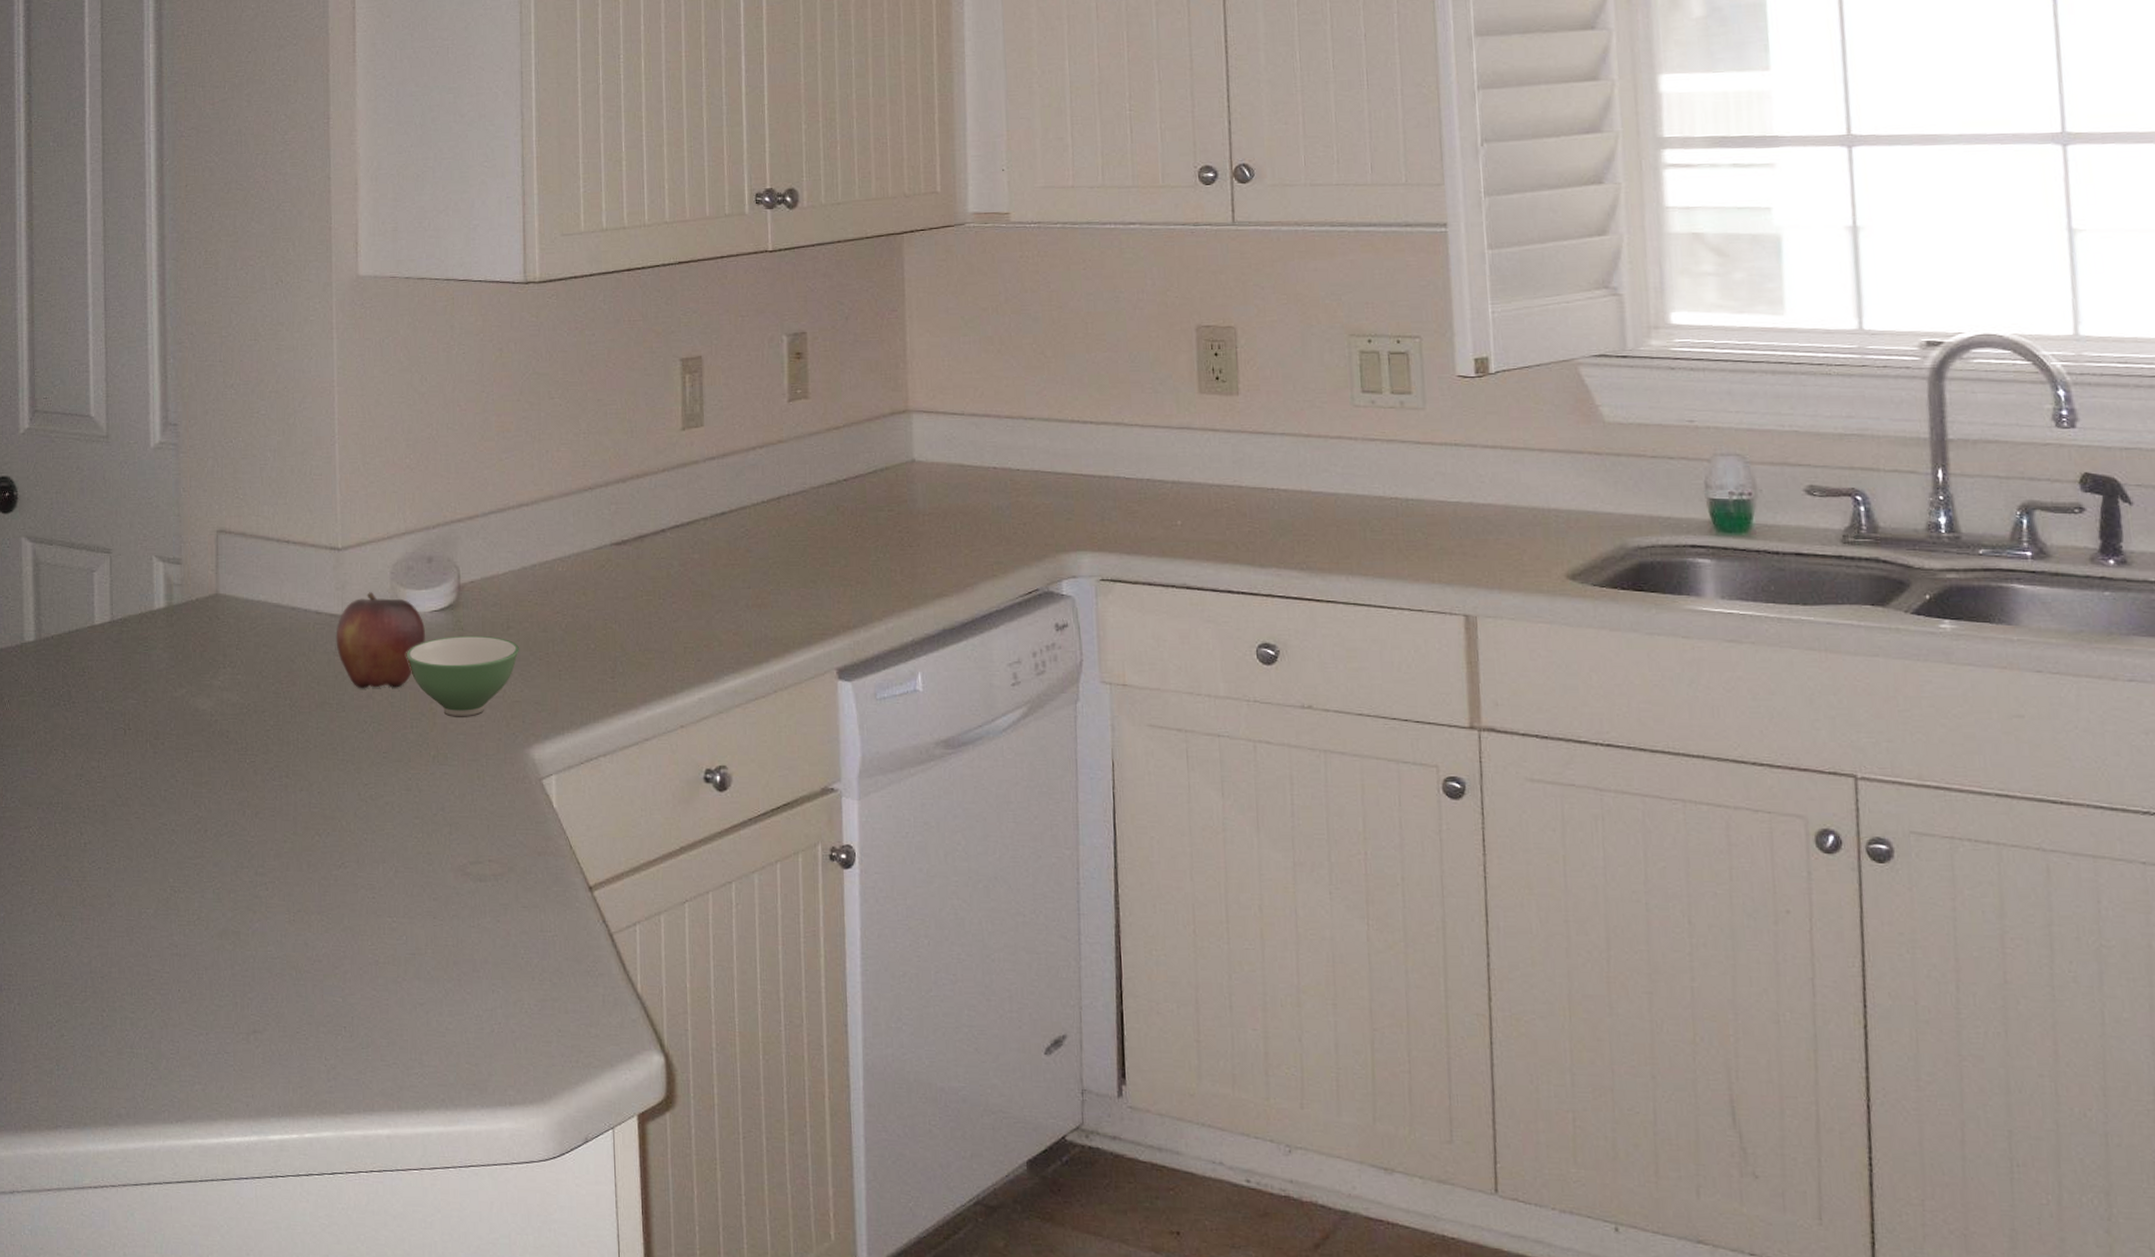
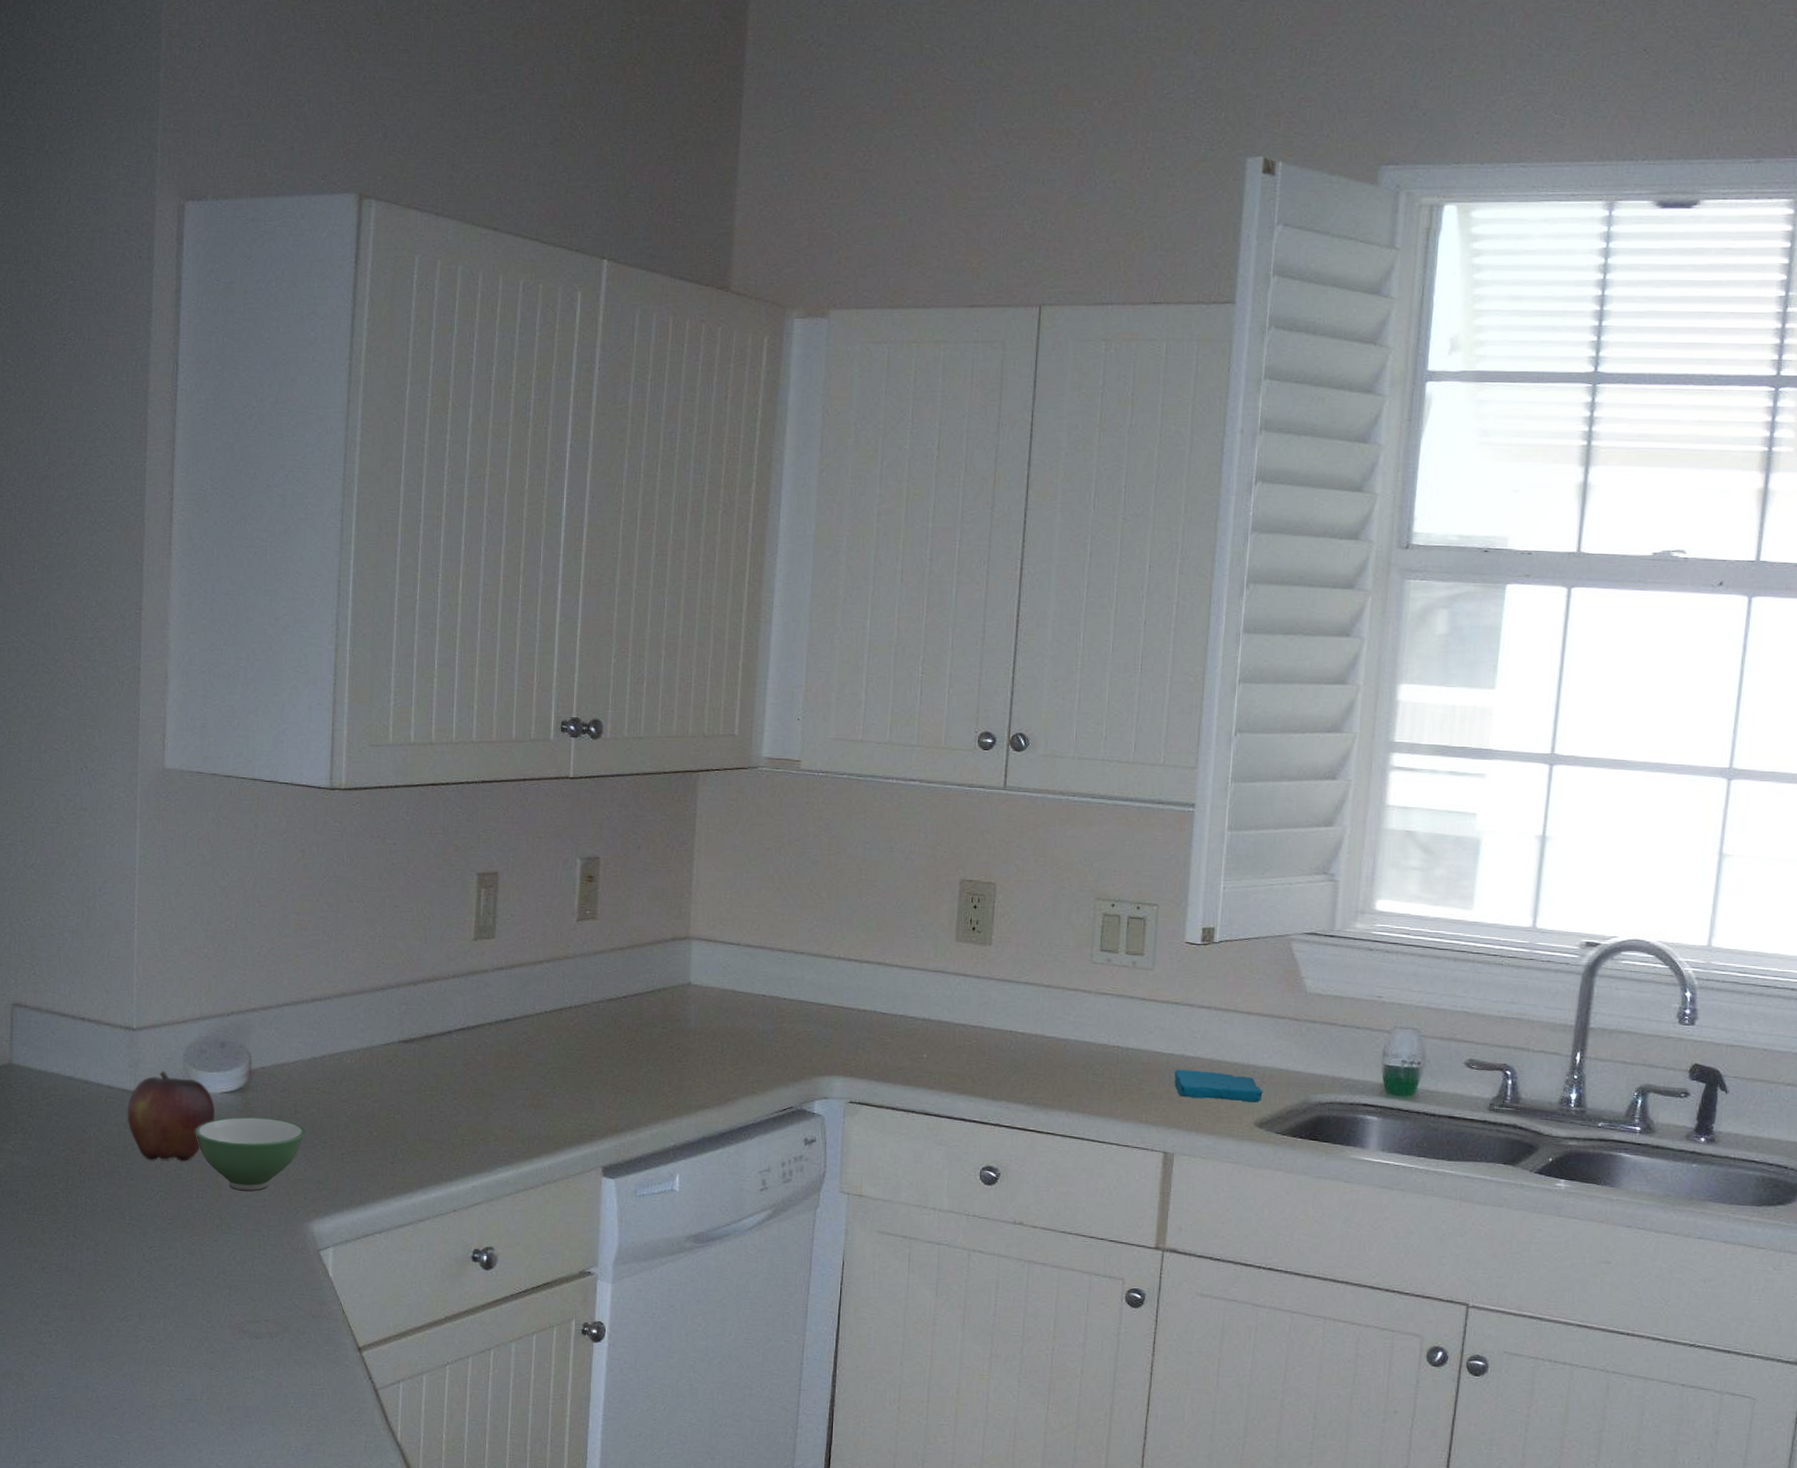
sponge: none [1465,519,1571,552] -> present [1174,1069,1263,1103]

